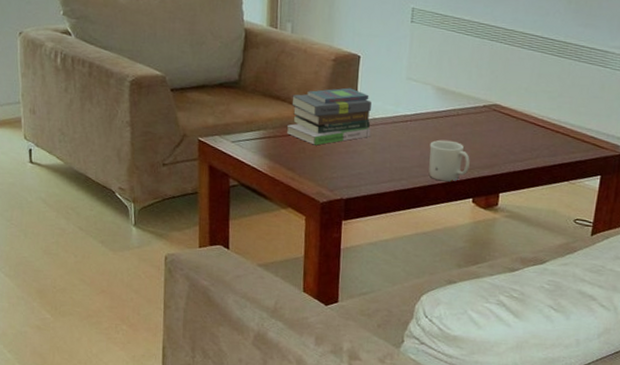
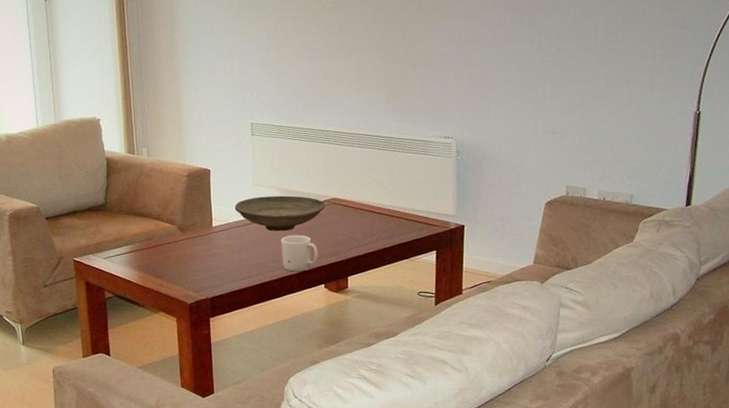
books: present [286,87,372,146] -> none [151,198,227,253]
decorative bowl: none [383,92,485,135] -> present [234,195,325,231]

